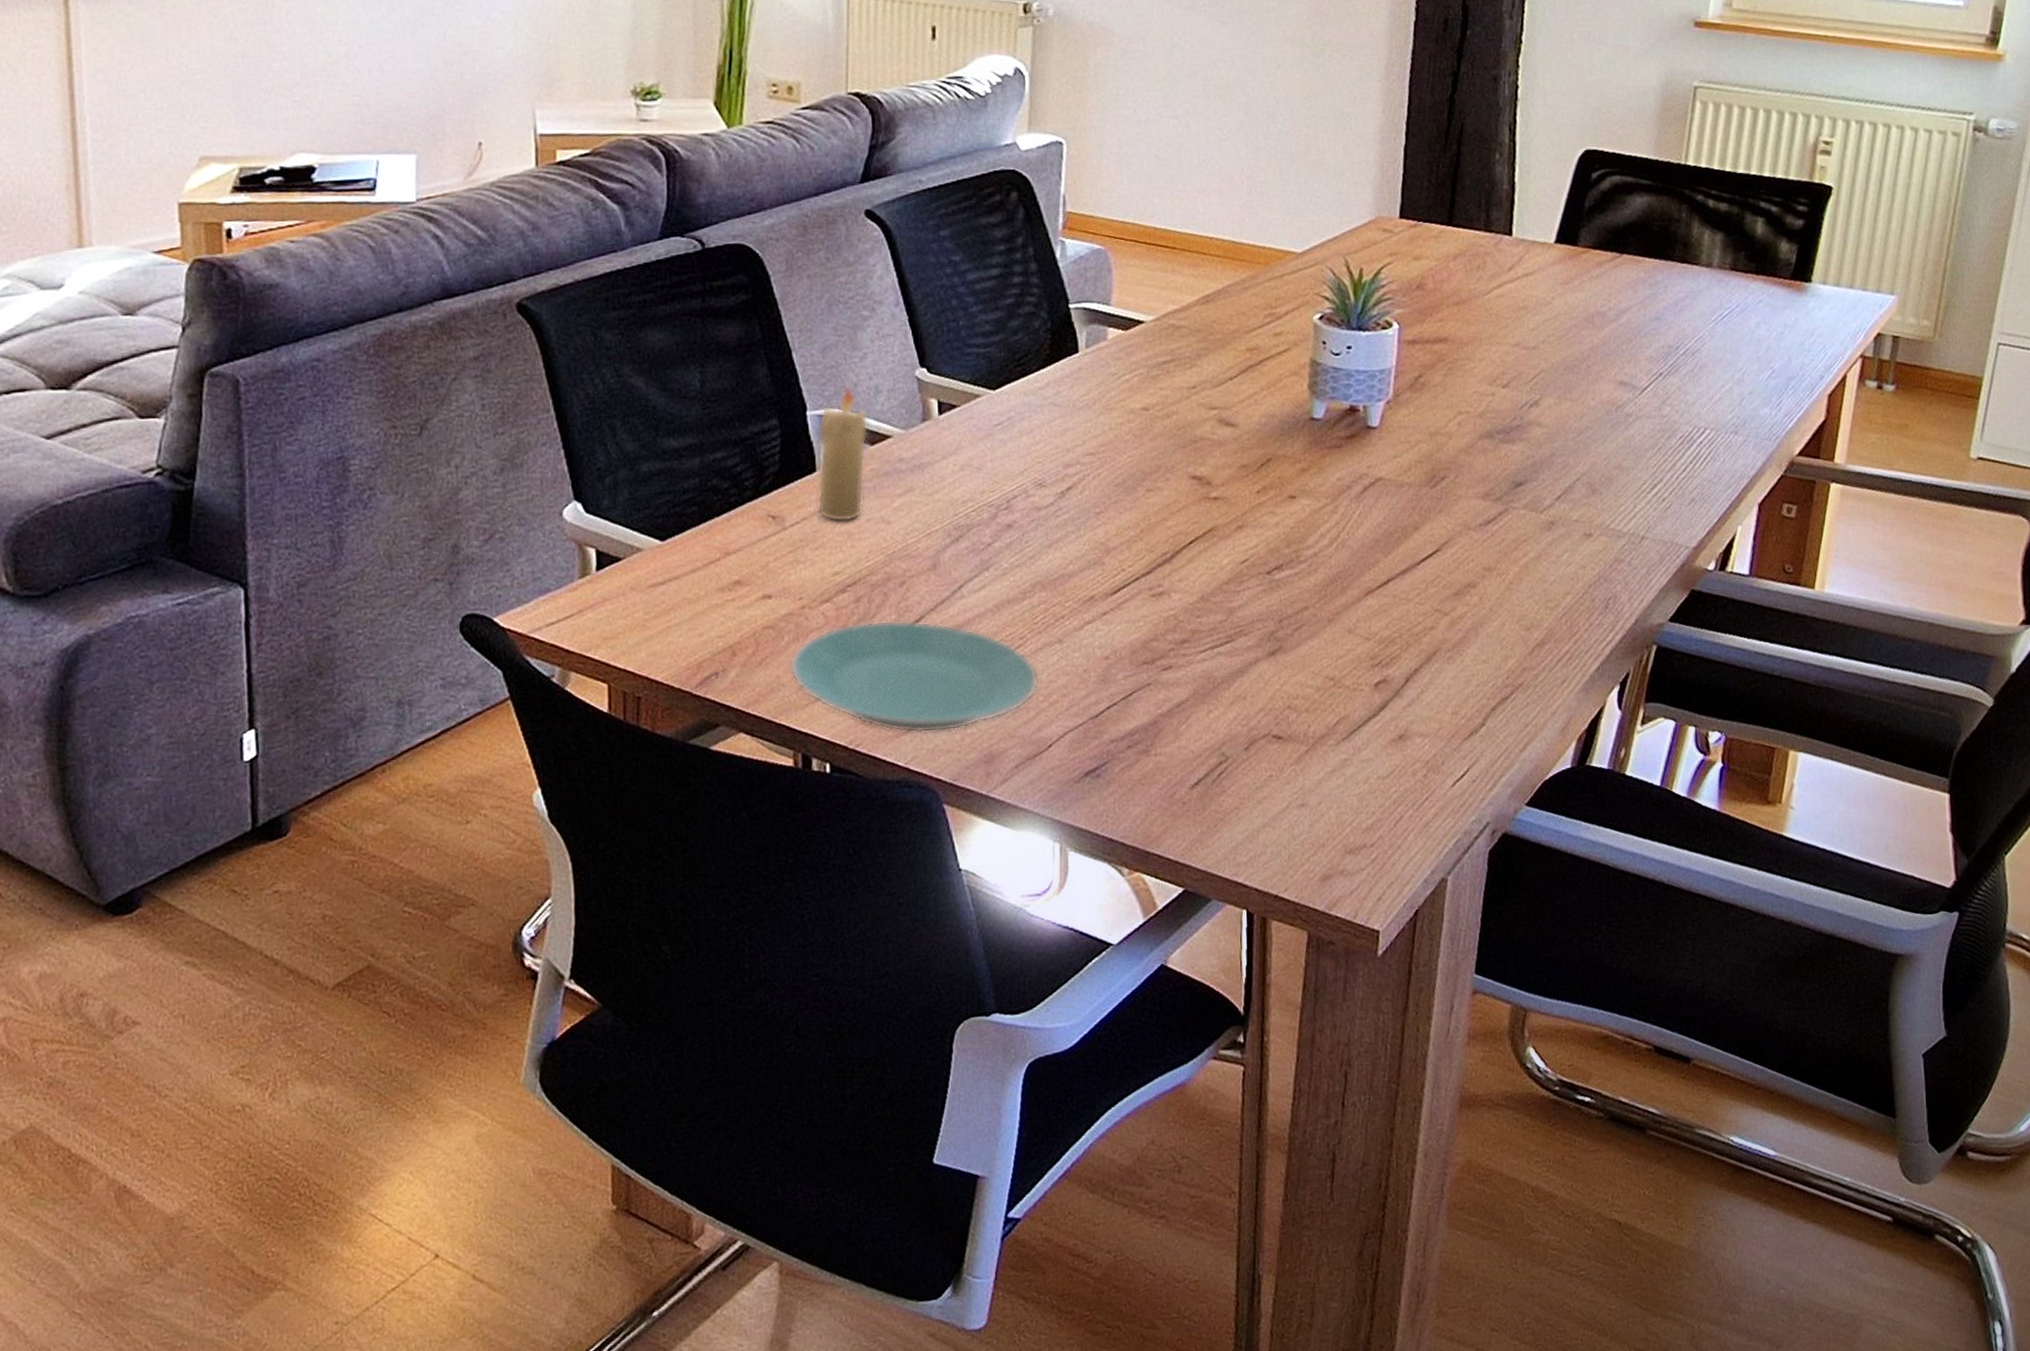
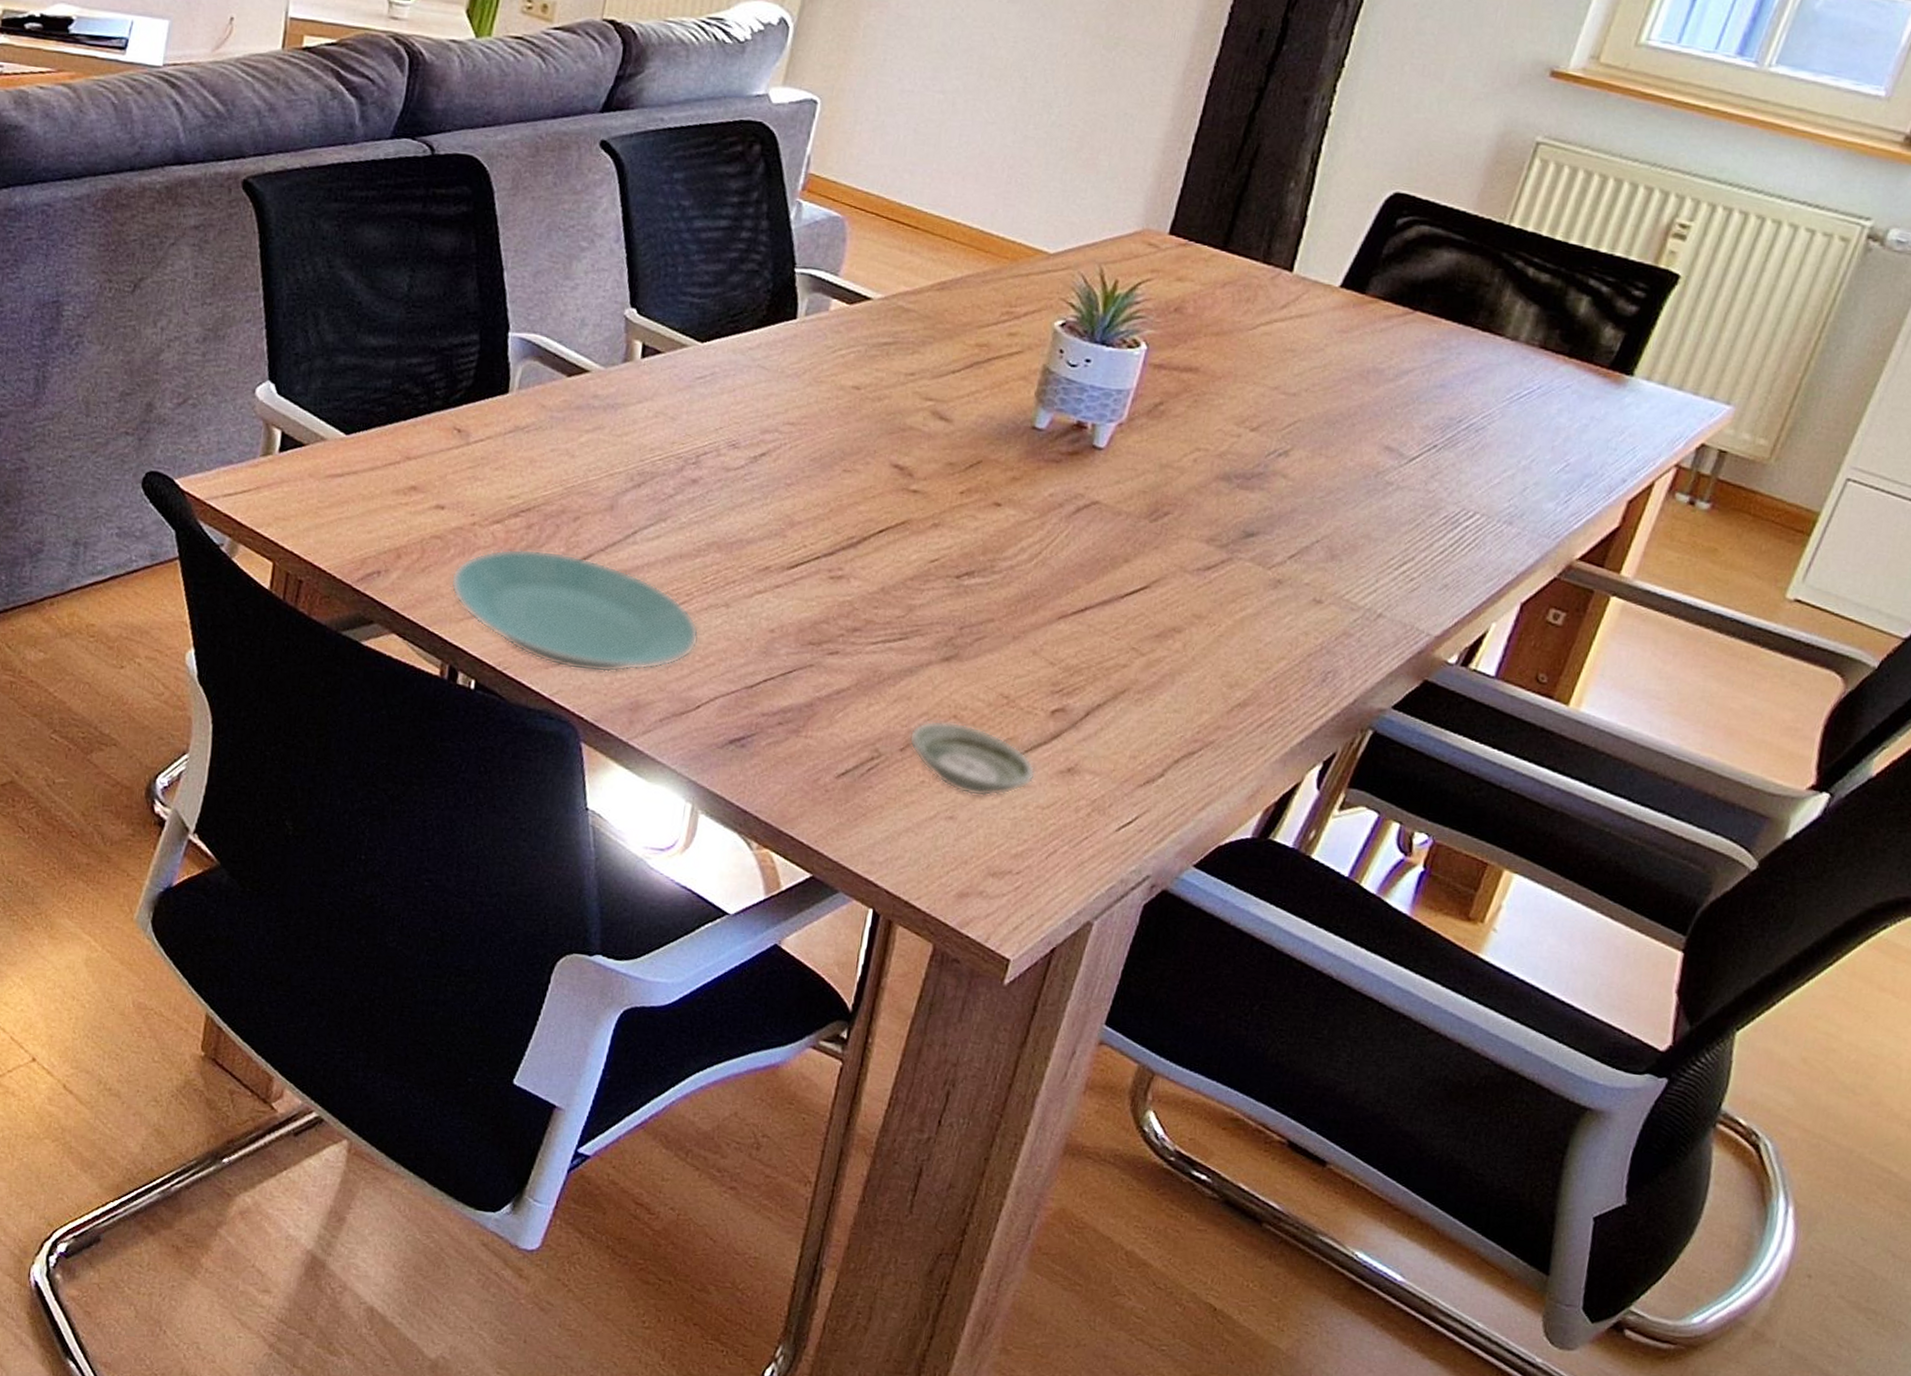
candle: present [817,385,869,522] -> none [503,313,570,448]
saucer: none [1251,711,1372,780] -> present [909,720,1036,797]

